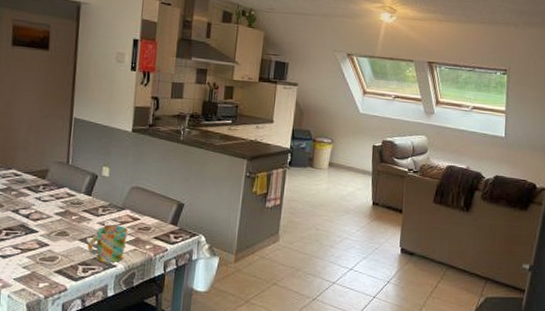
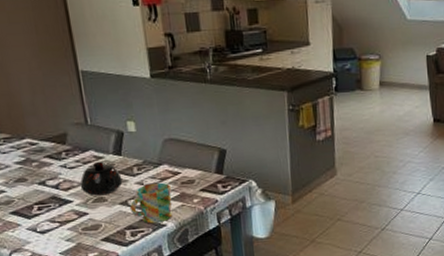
teapot: none [48,198,87,230] -> present [80,161,123,196]

